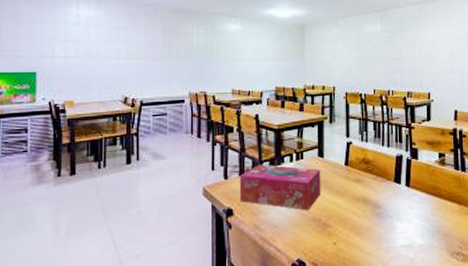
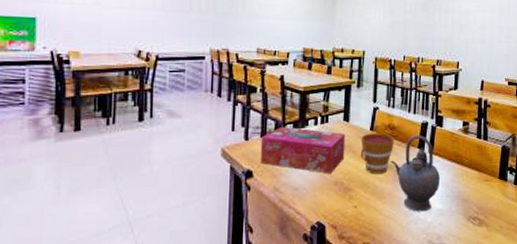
cup: none [336,167,370,210] -> present [360,133,394,174]
teapot: none [367,168,420,248] -> present [391,135,441,212]

